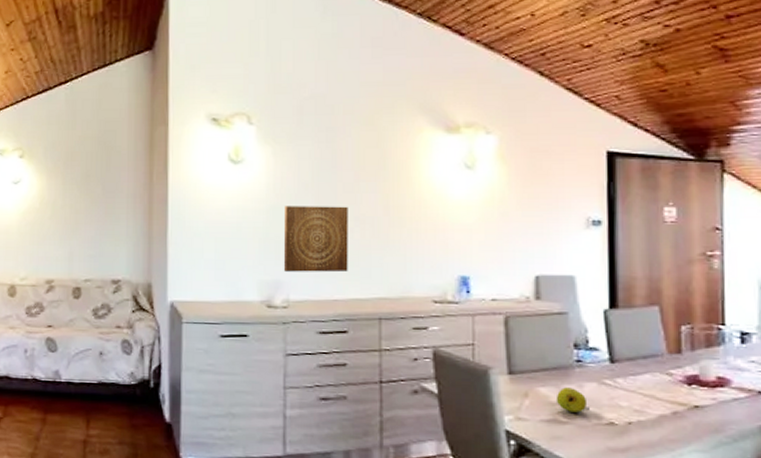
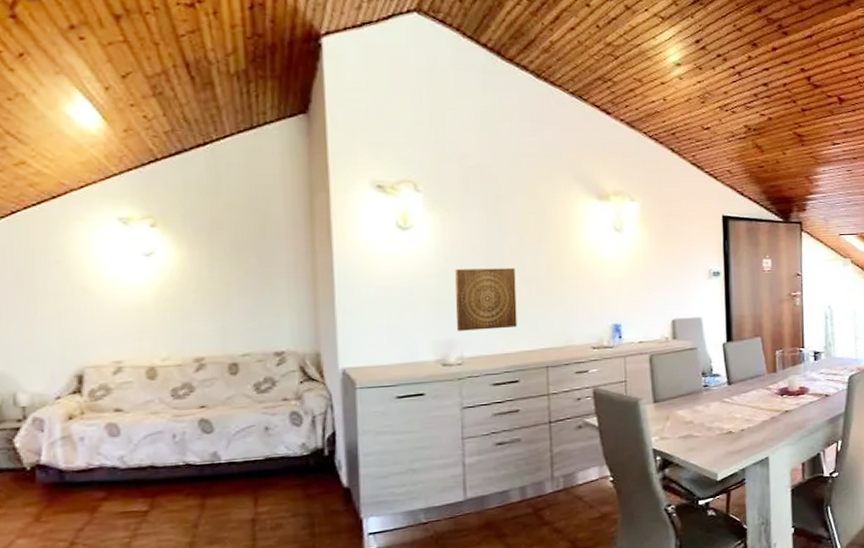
fruit: present [556,387,589,413] -> none [690,408,714,428]

